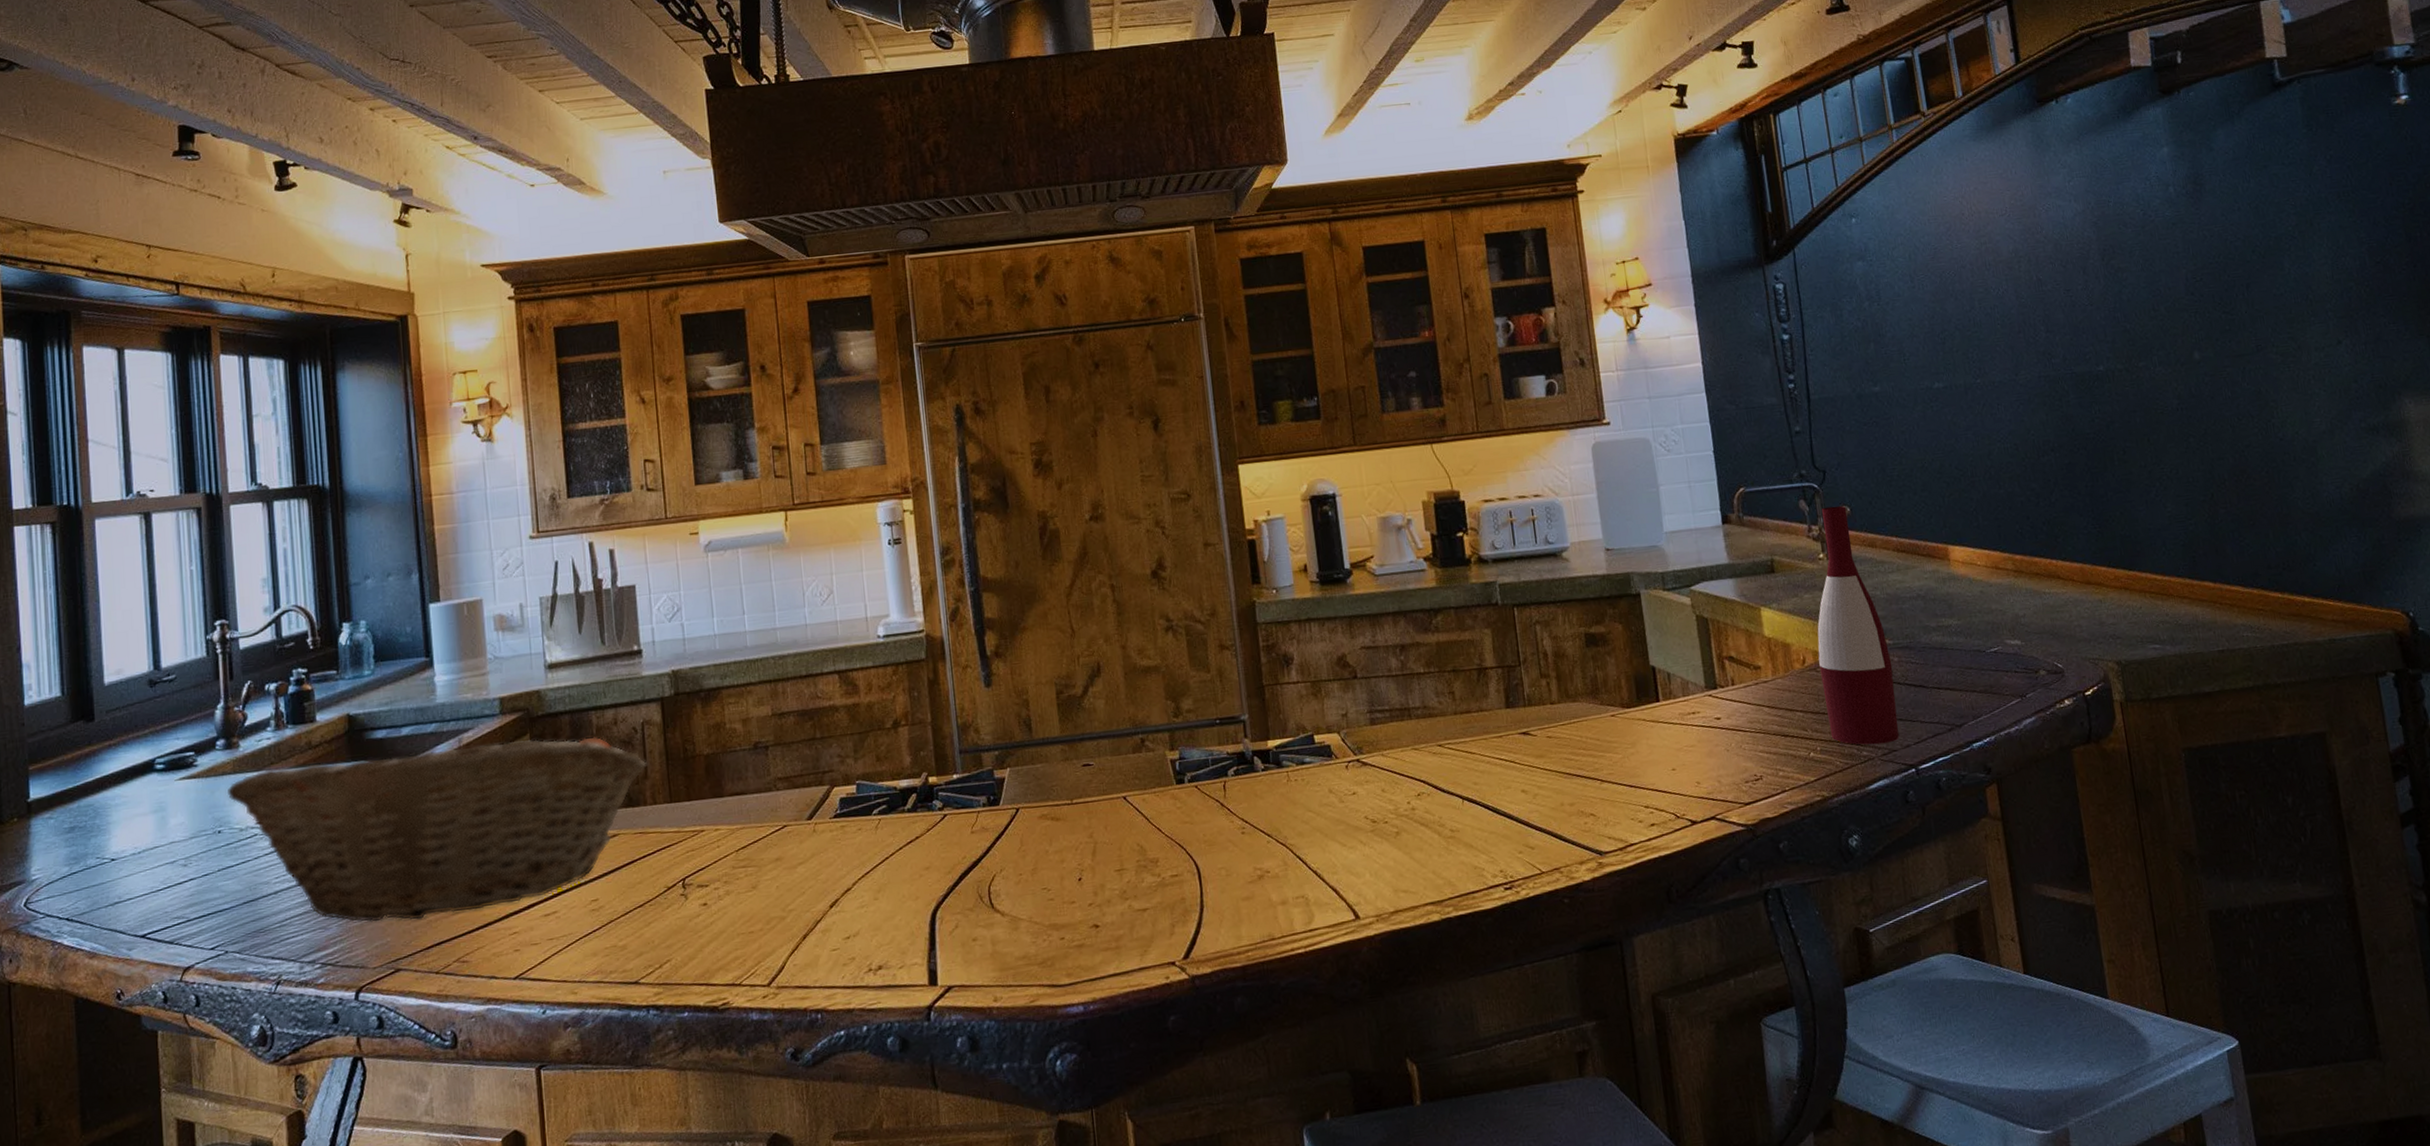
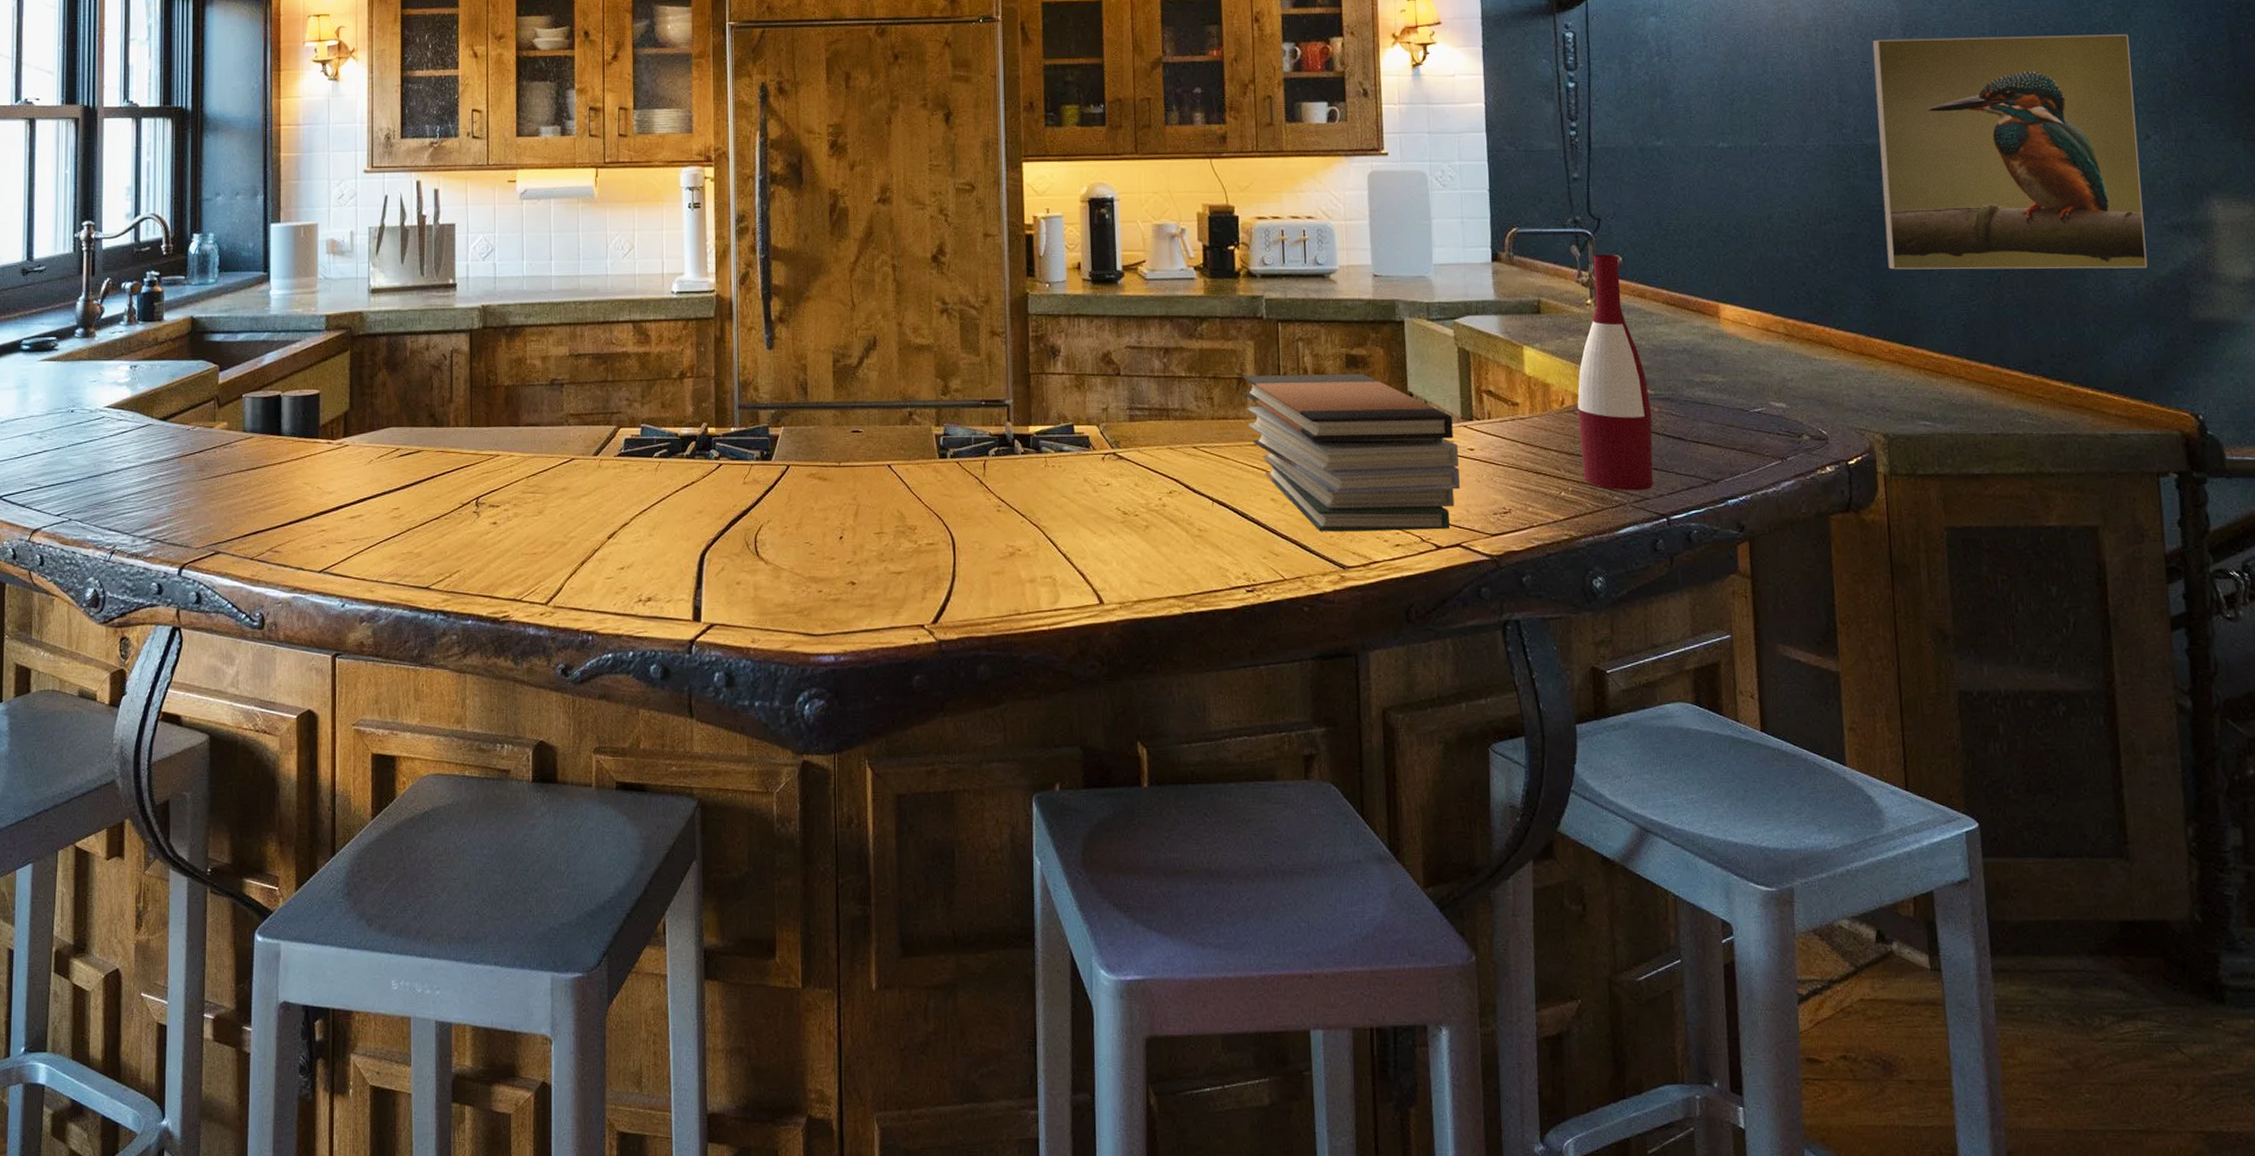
fruit basket: present [228,736,647,923] -> none [82,348,453,509]
book stack: none [1484,652,1710,819] -> present [1243,374,1460,532]
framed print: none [2073,242,2350,496] -> present [1872,34,2148,270]

